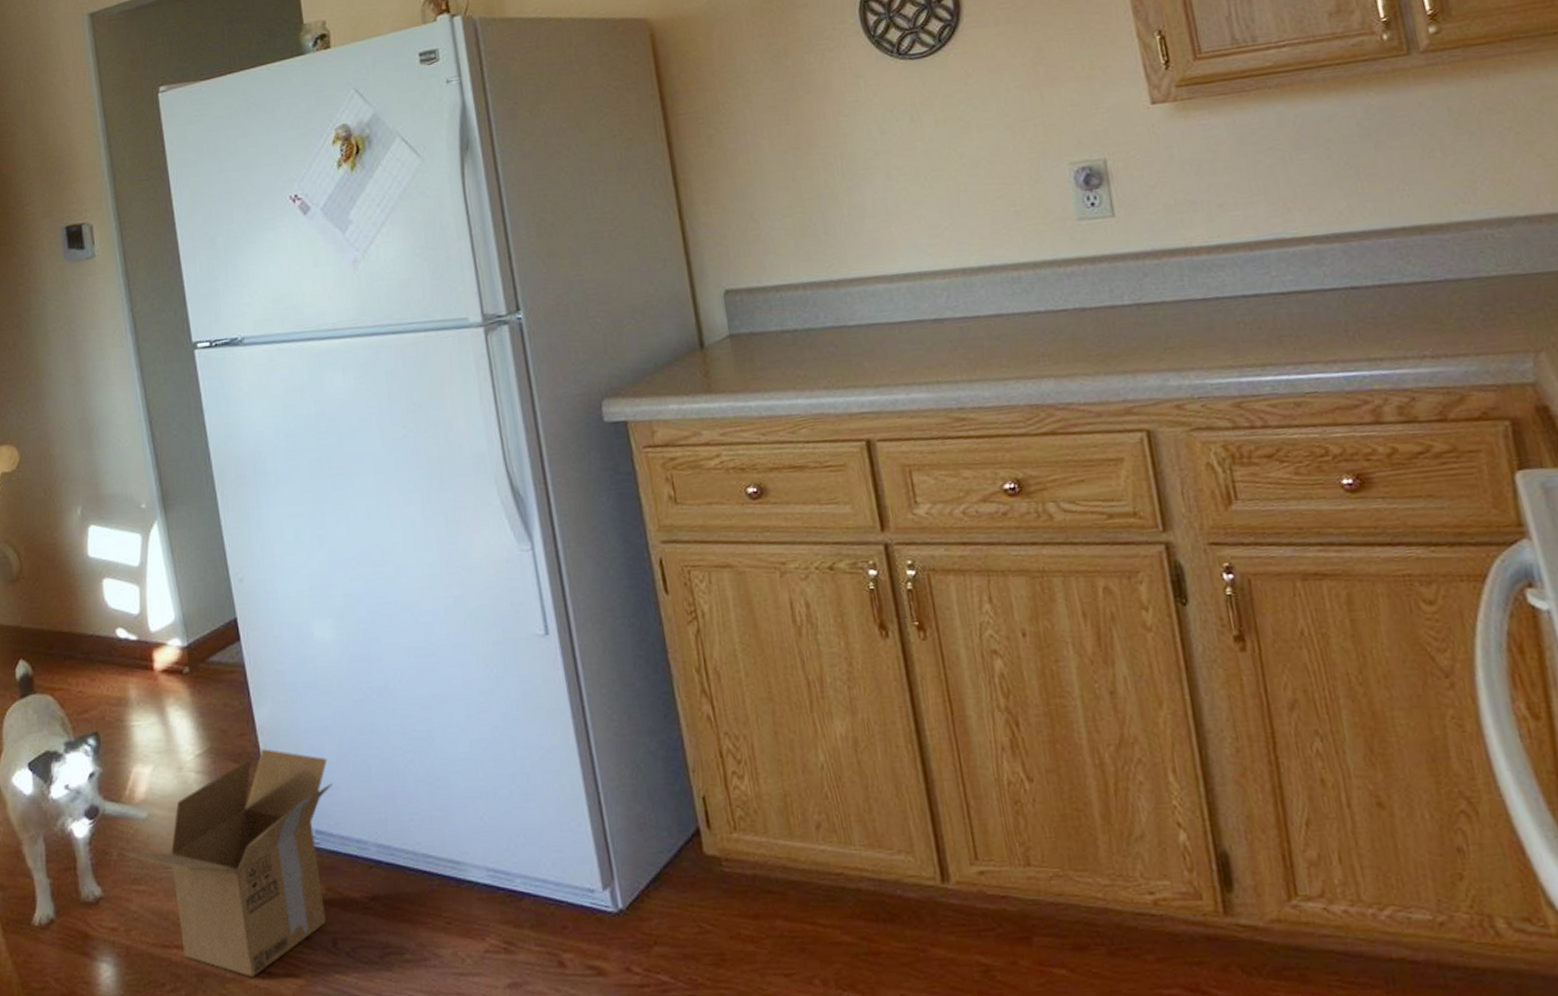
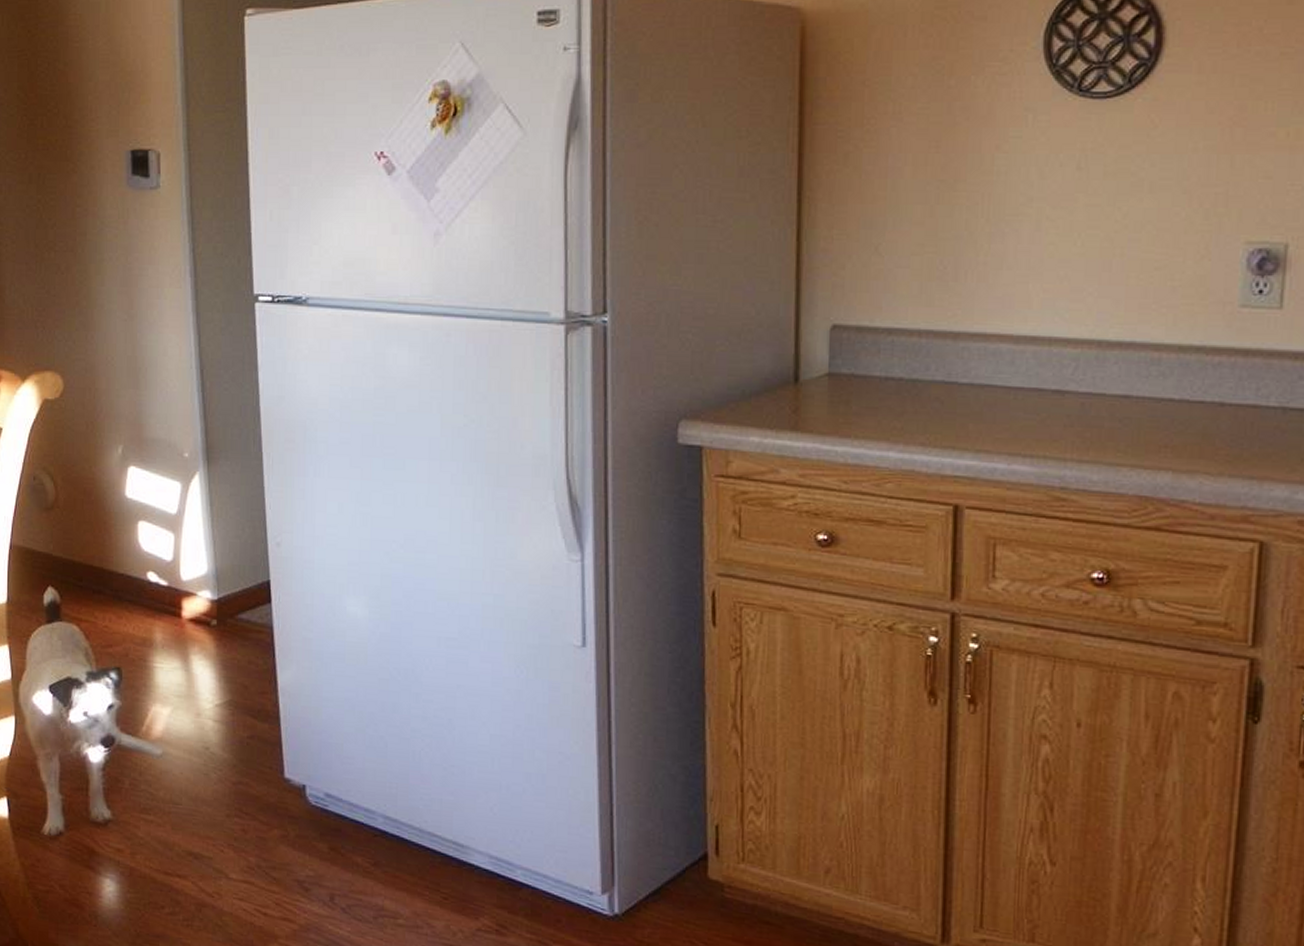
cardboard box: present [123,748,333,977] -> none [135,709,348,915]

